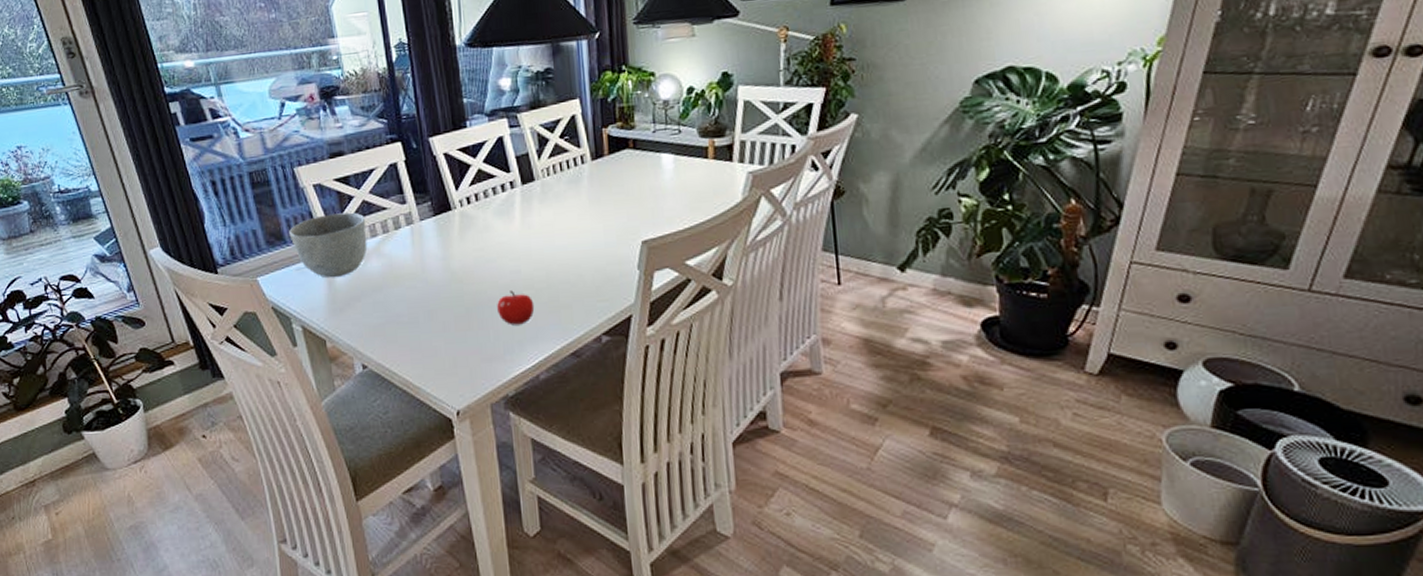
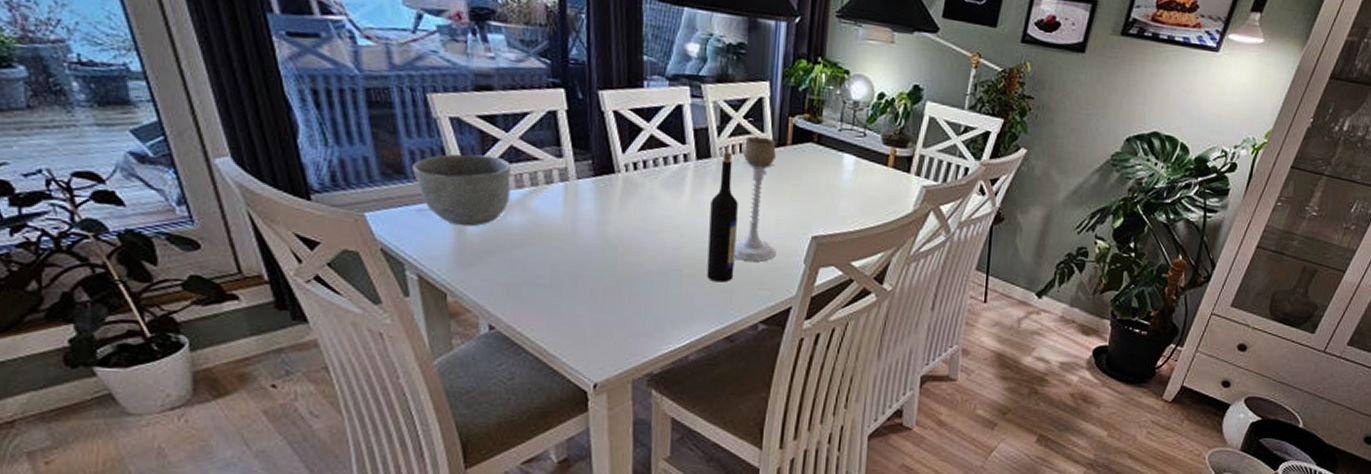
apple: present [497,290,535,325] -> none [652,267,693,303]
wine bottle: none [540,173,571,300] -> present [707,152,738,283]
candle holder: none [563,152,609,275] -> present [733,136,777,262]

